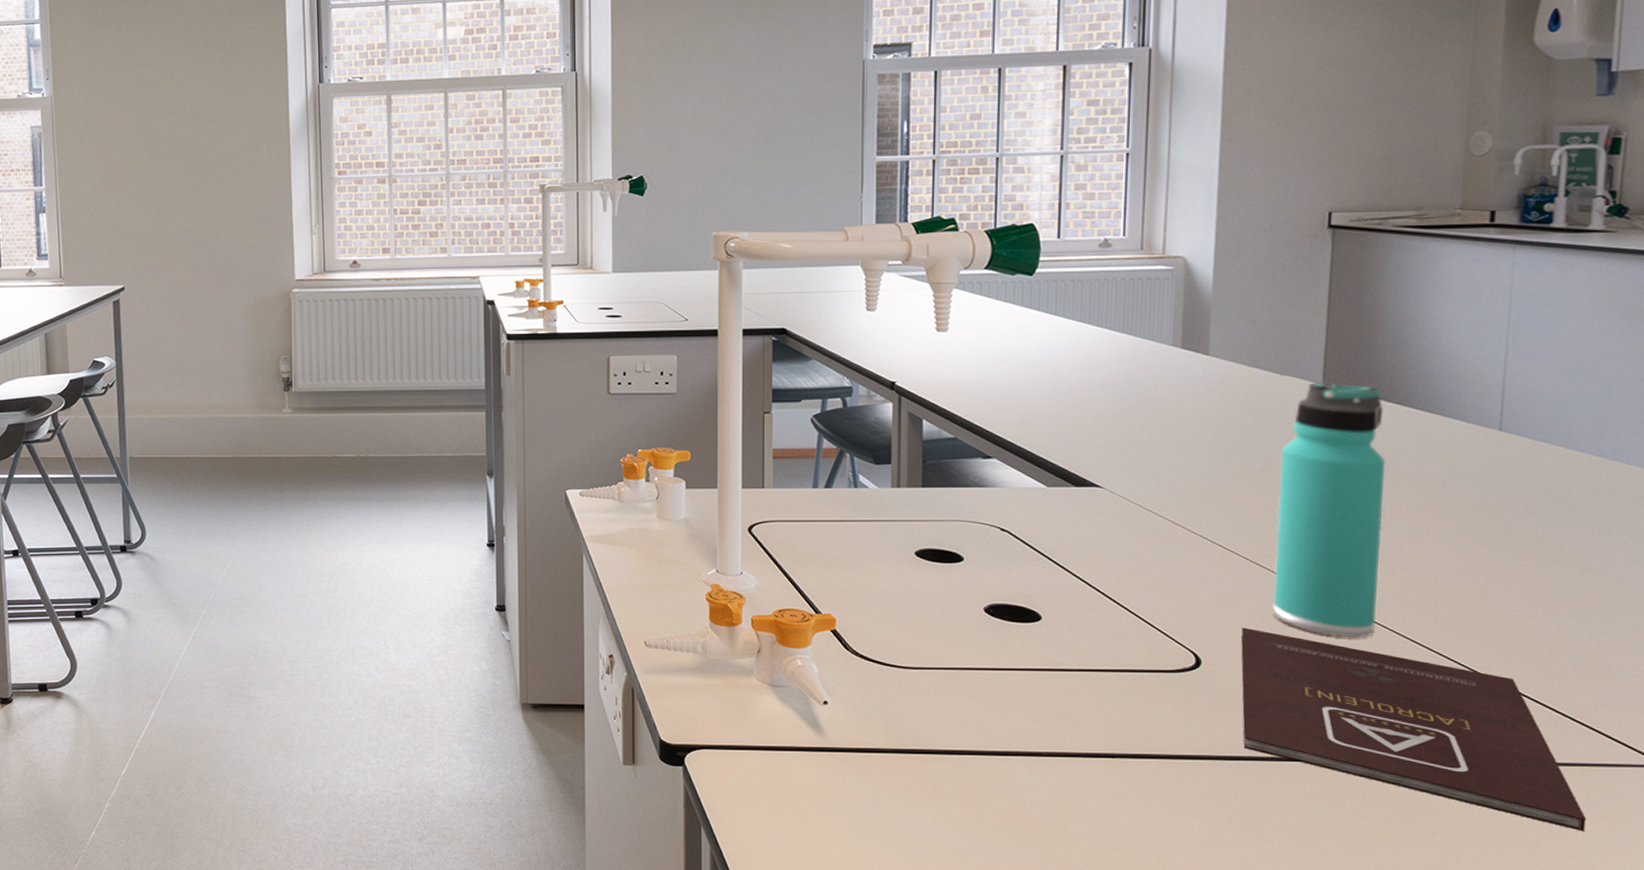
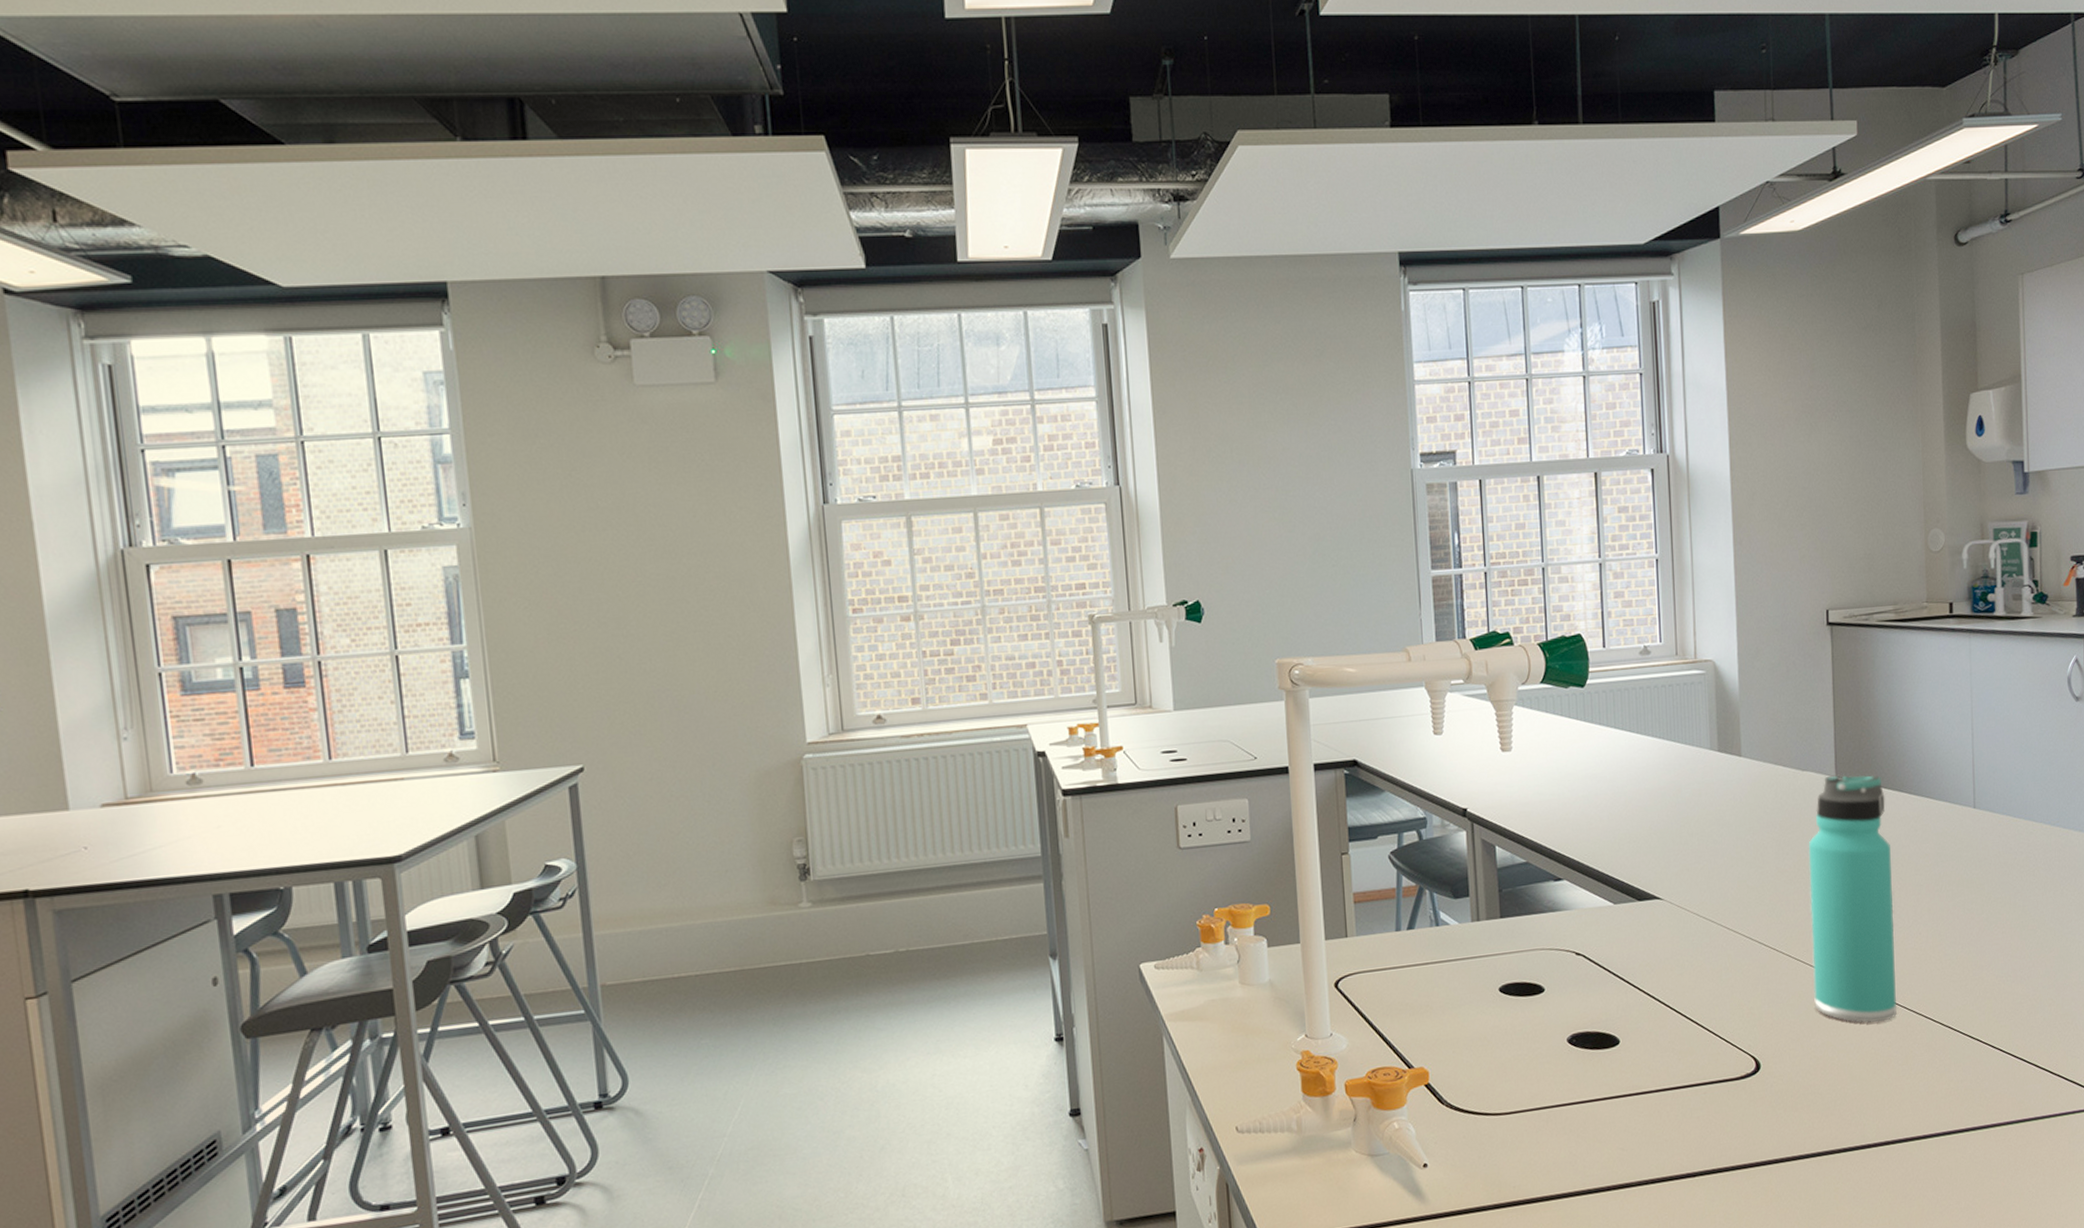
book: present [1241,627,1587,831] -> none [1791,1024,2070,1178]

